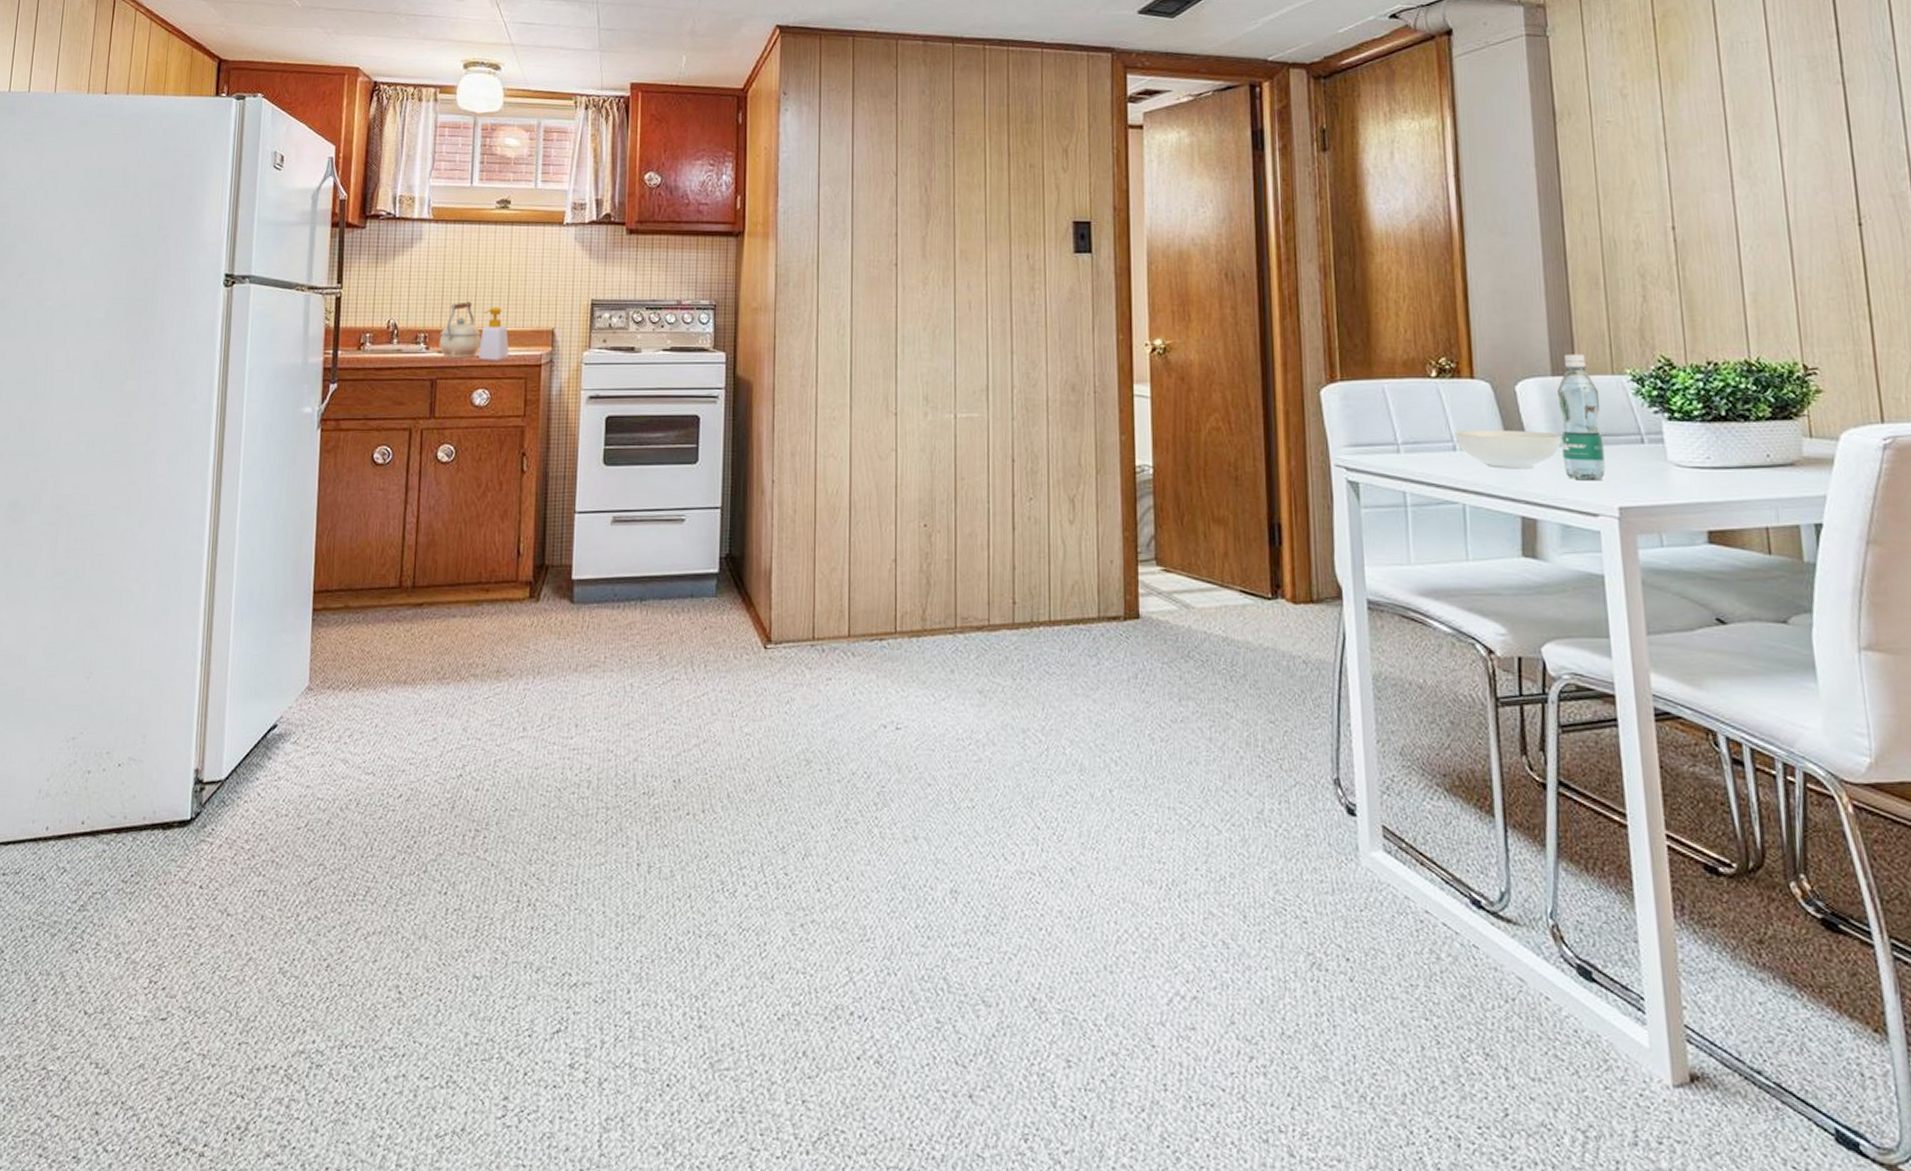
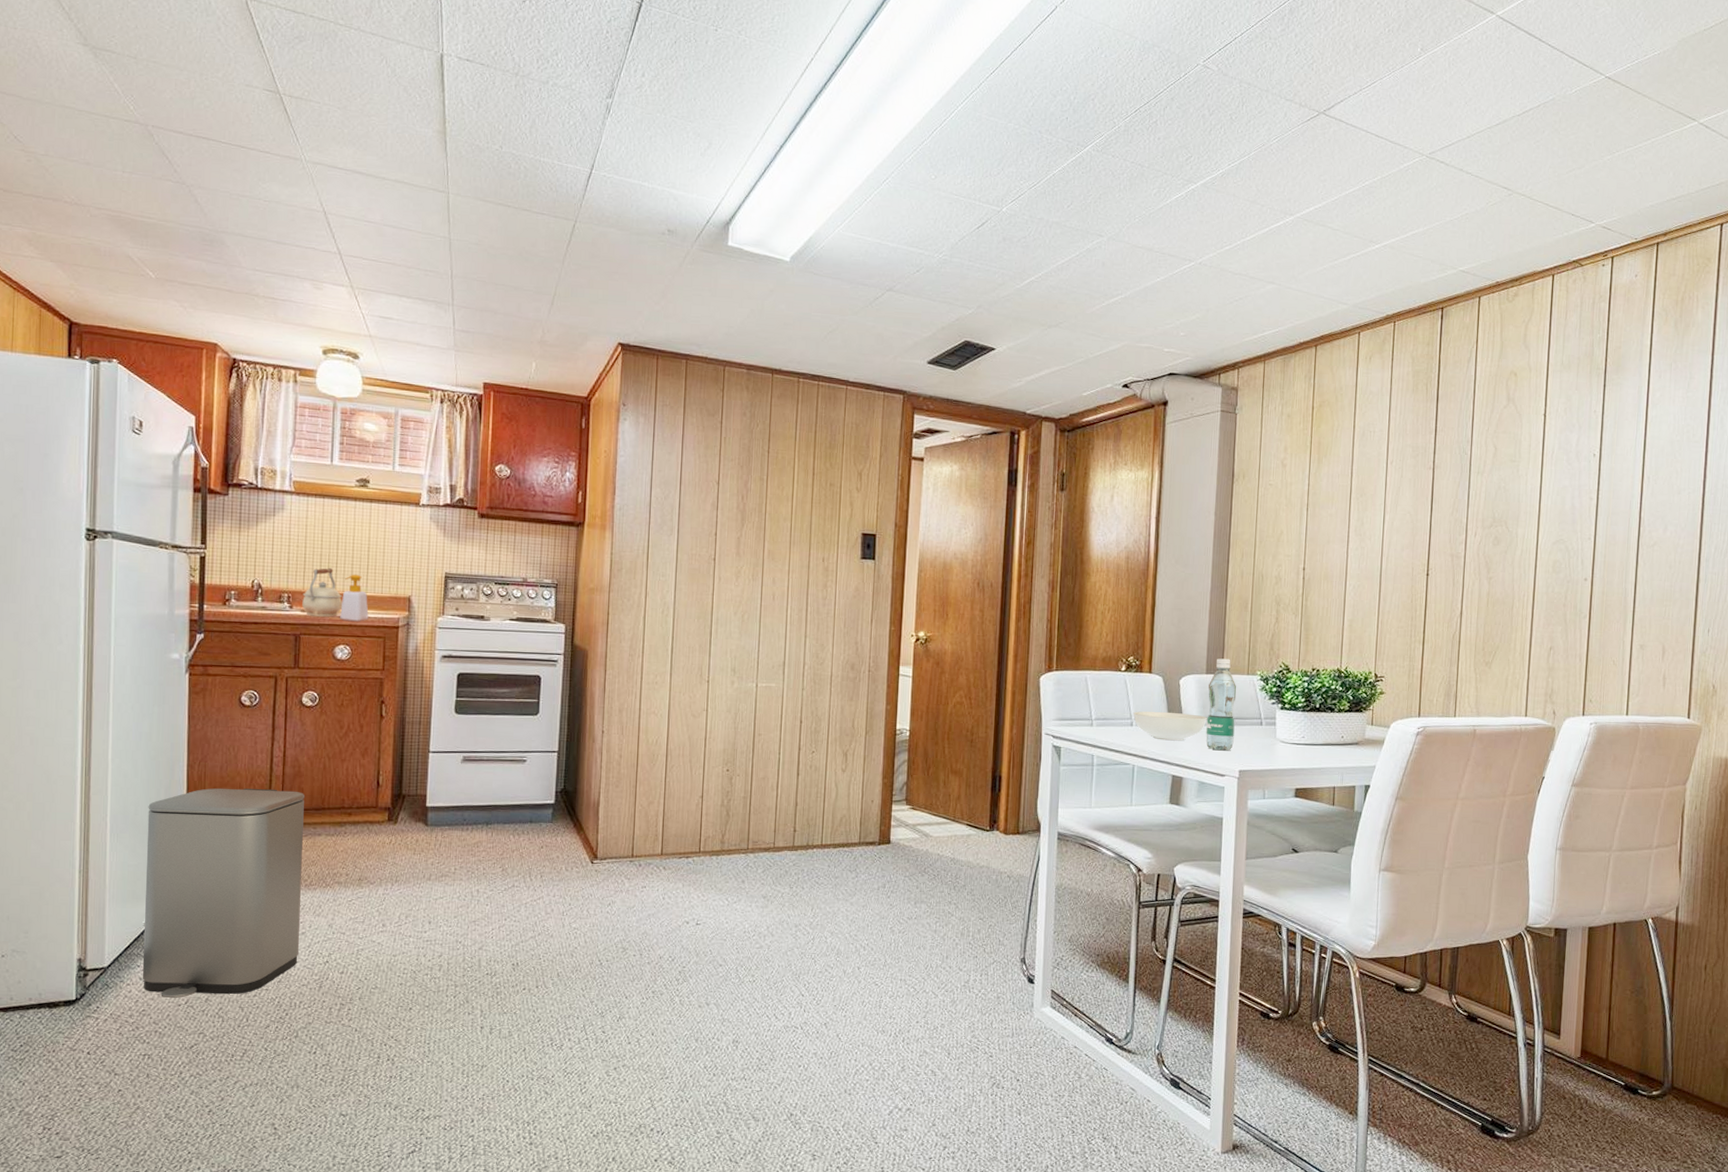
pedal bin: none [260,561,440,819] -> present [142,788,306,998]

